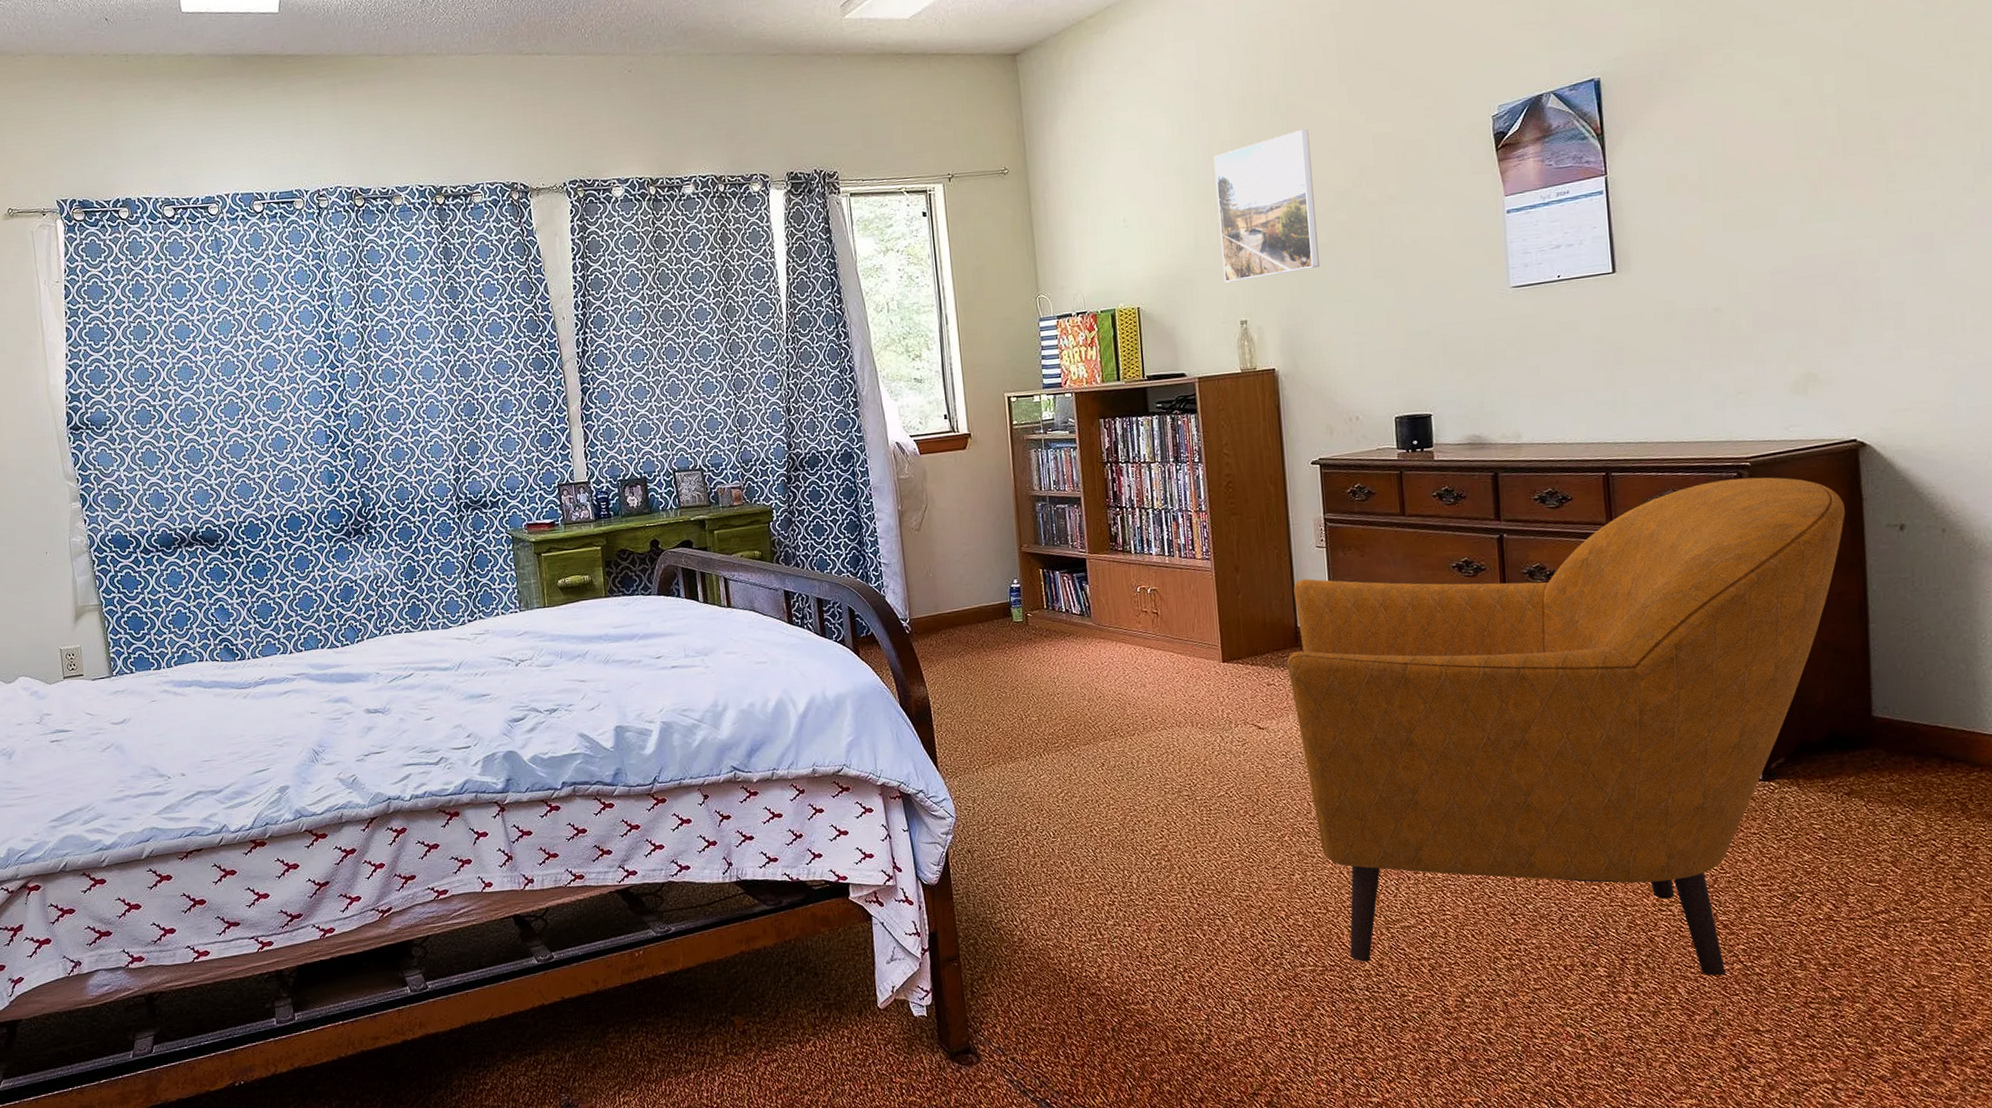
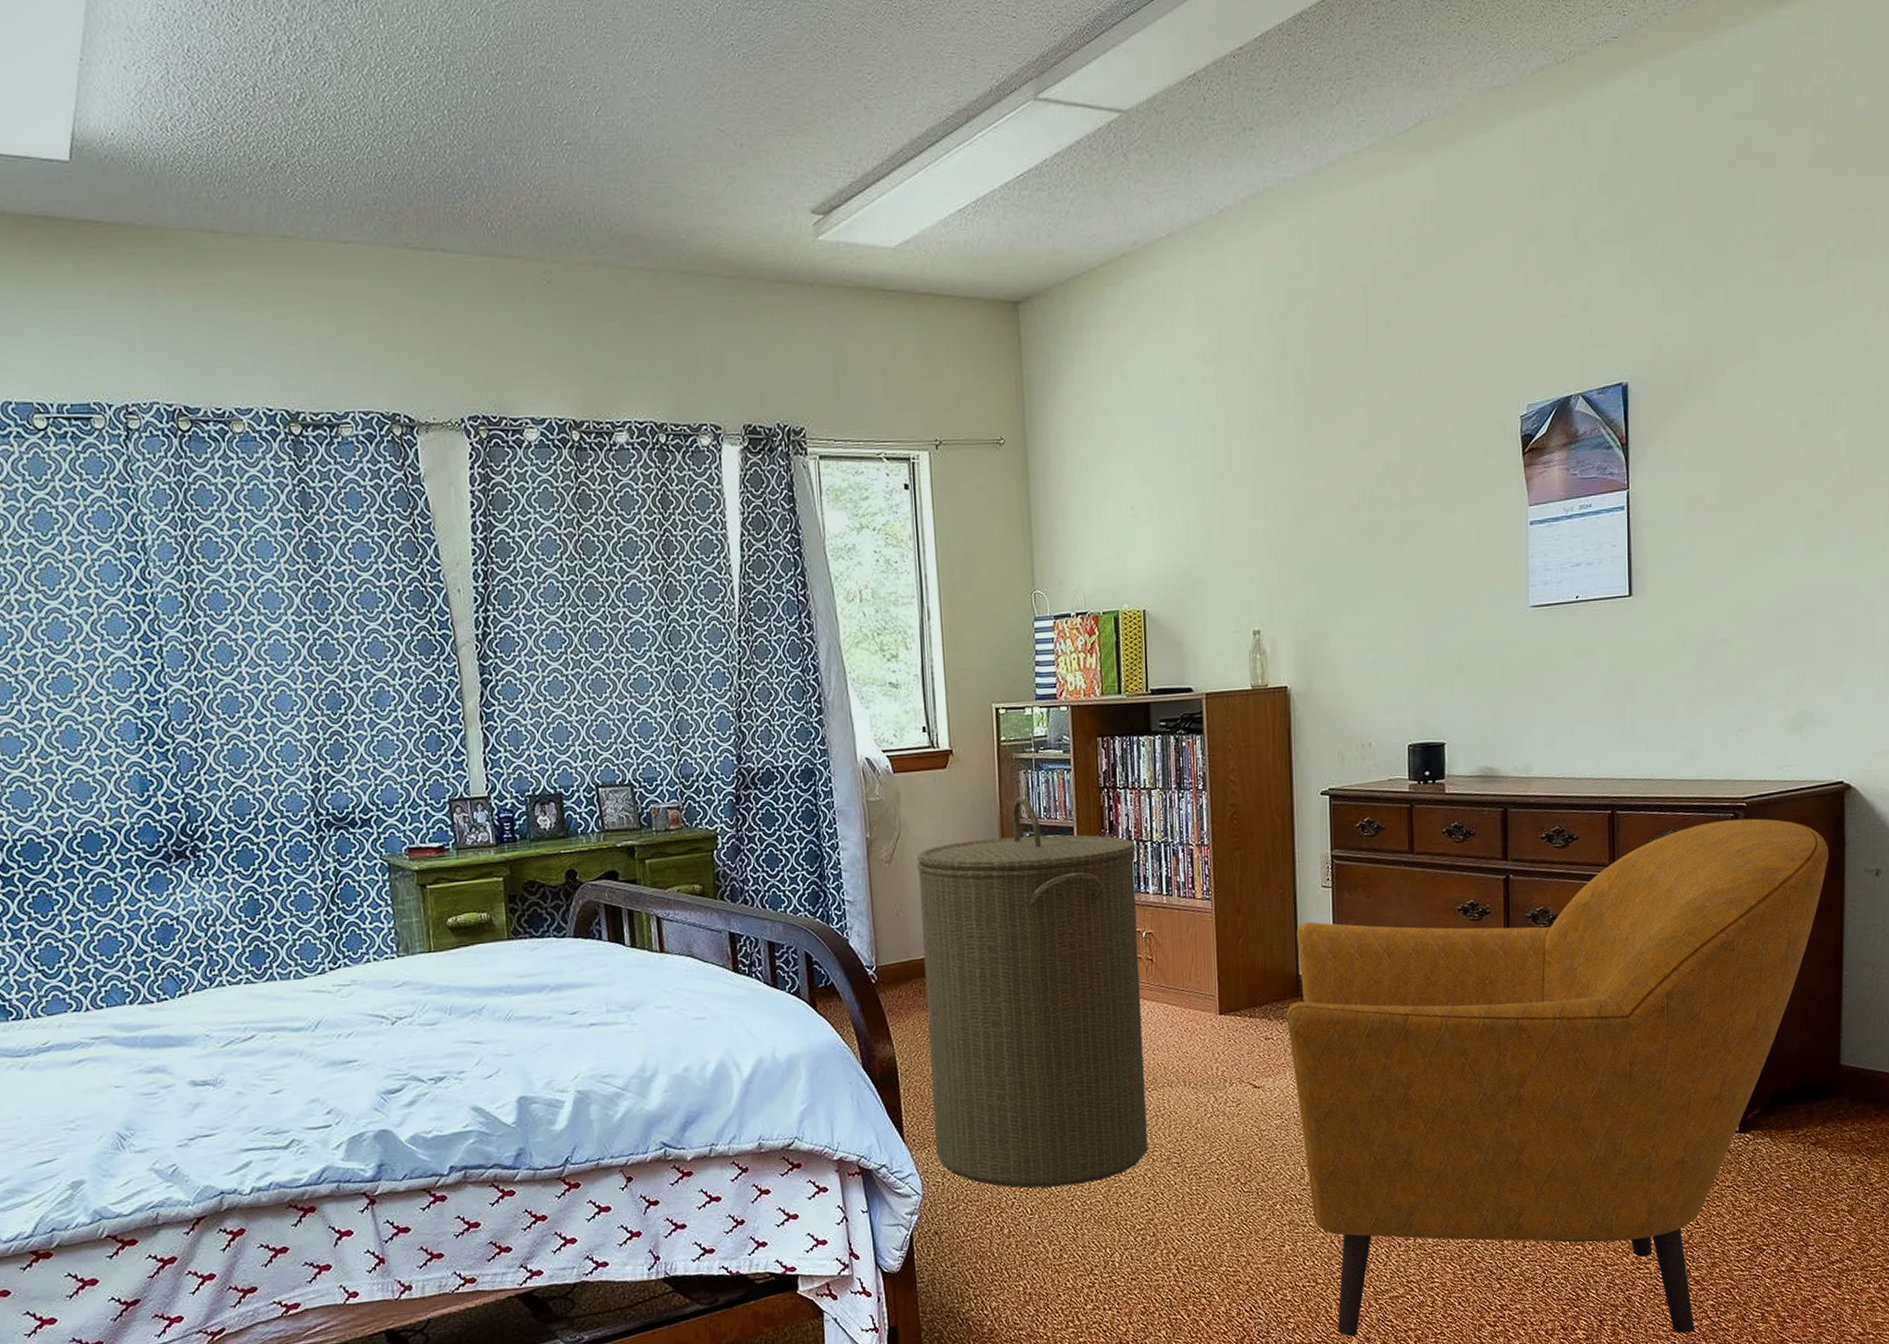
laundry hamper: none [942,472,1160,815] -> present [917,797,1148,1188]
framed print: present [1213,129,1319,283] -> none [1231,417,1338,587]

